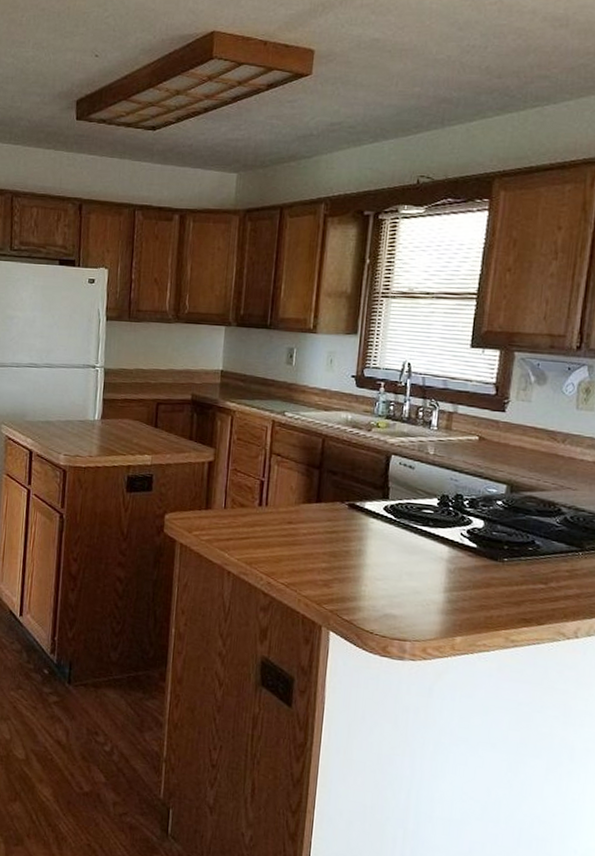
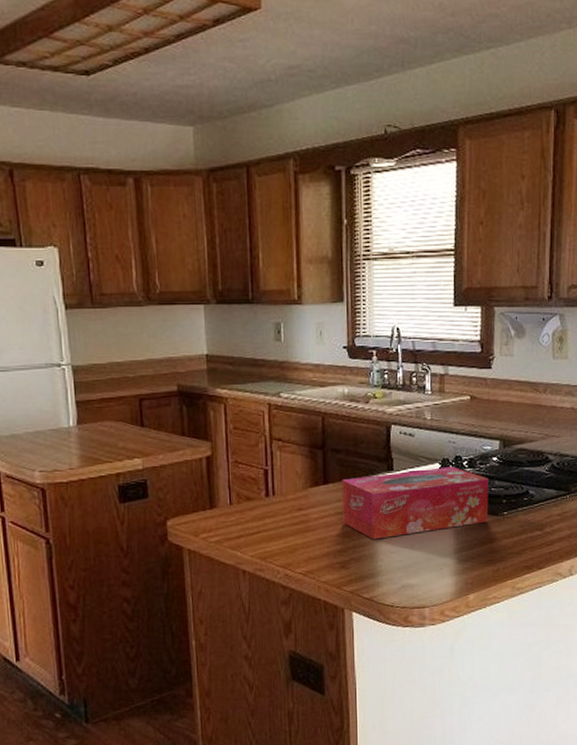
tissue box: none [331,500,490,566] -> present [342,467,489,540]

